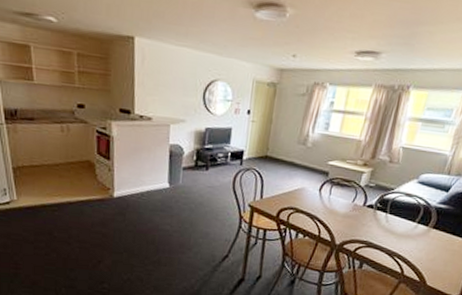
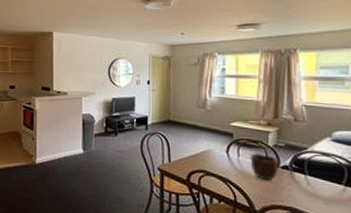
bowl: none [339,191,366,219] -> present [250,152,278,181]

